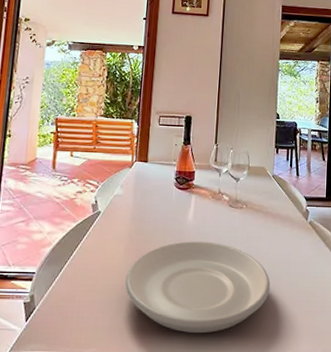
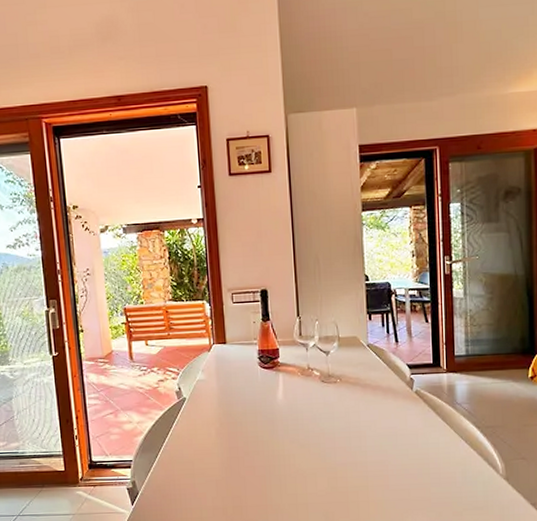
plate: present [125,241,271,333] -> none [221,419,377,510]

